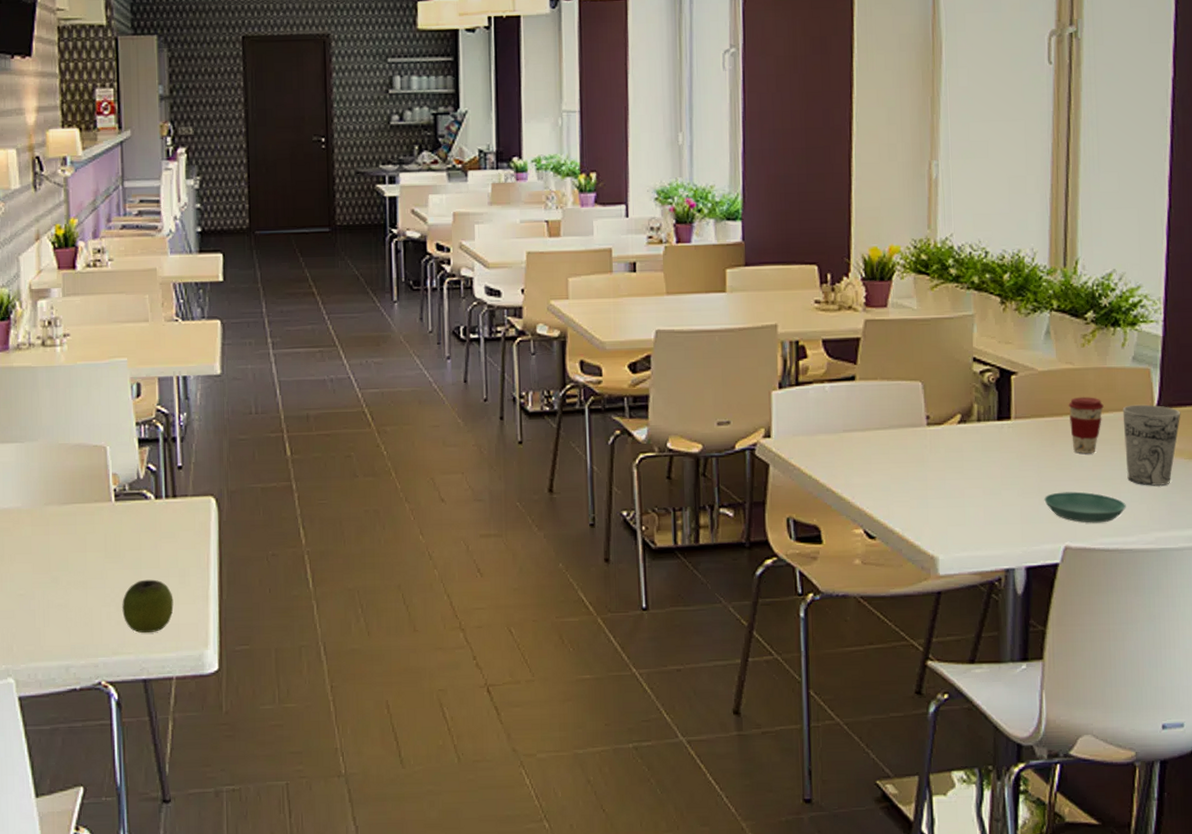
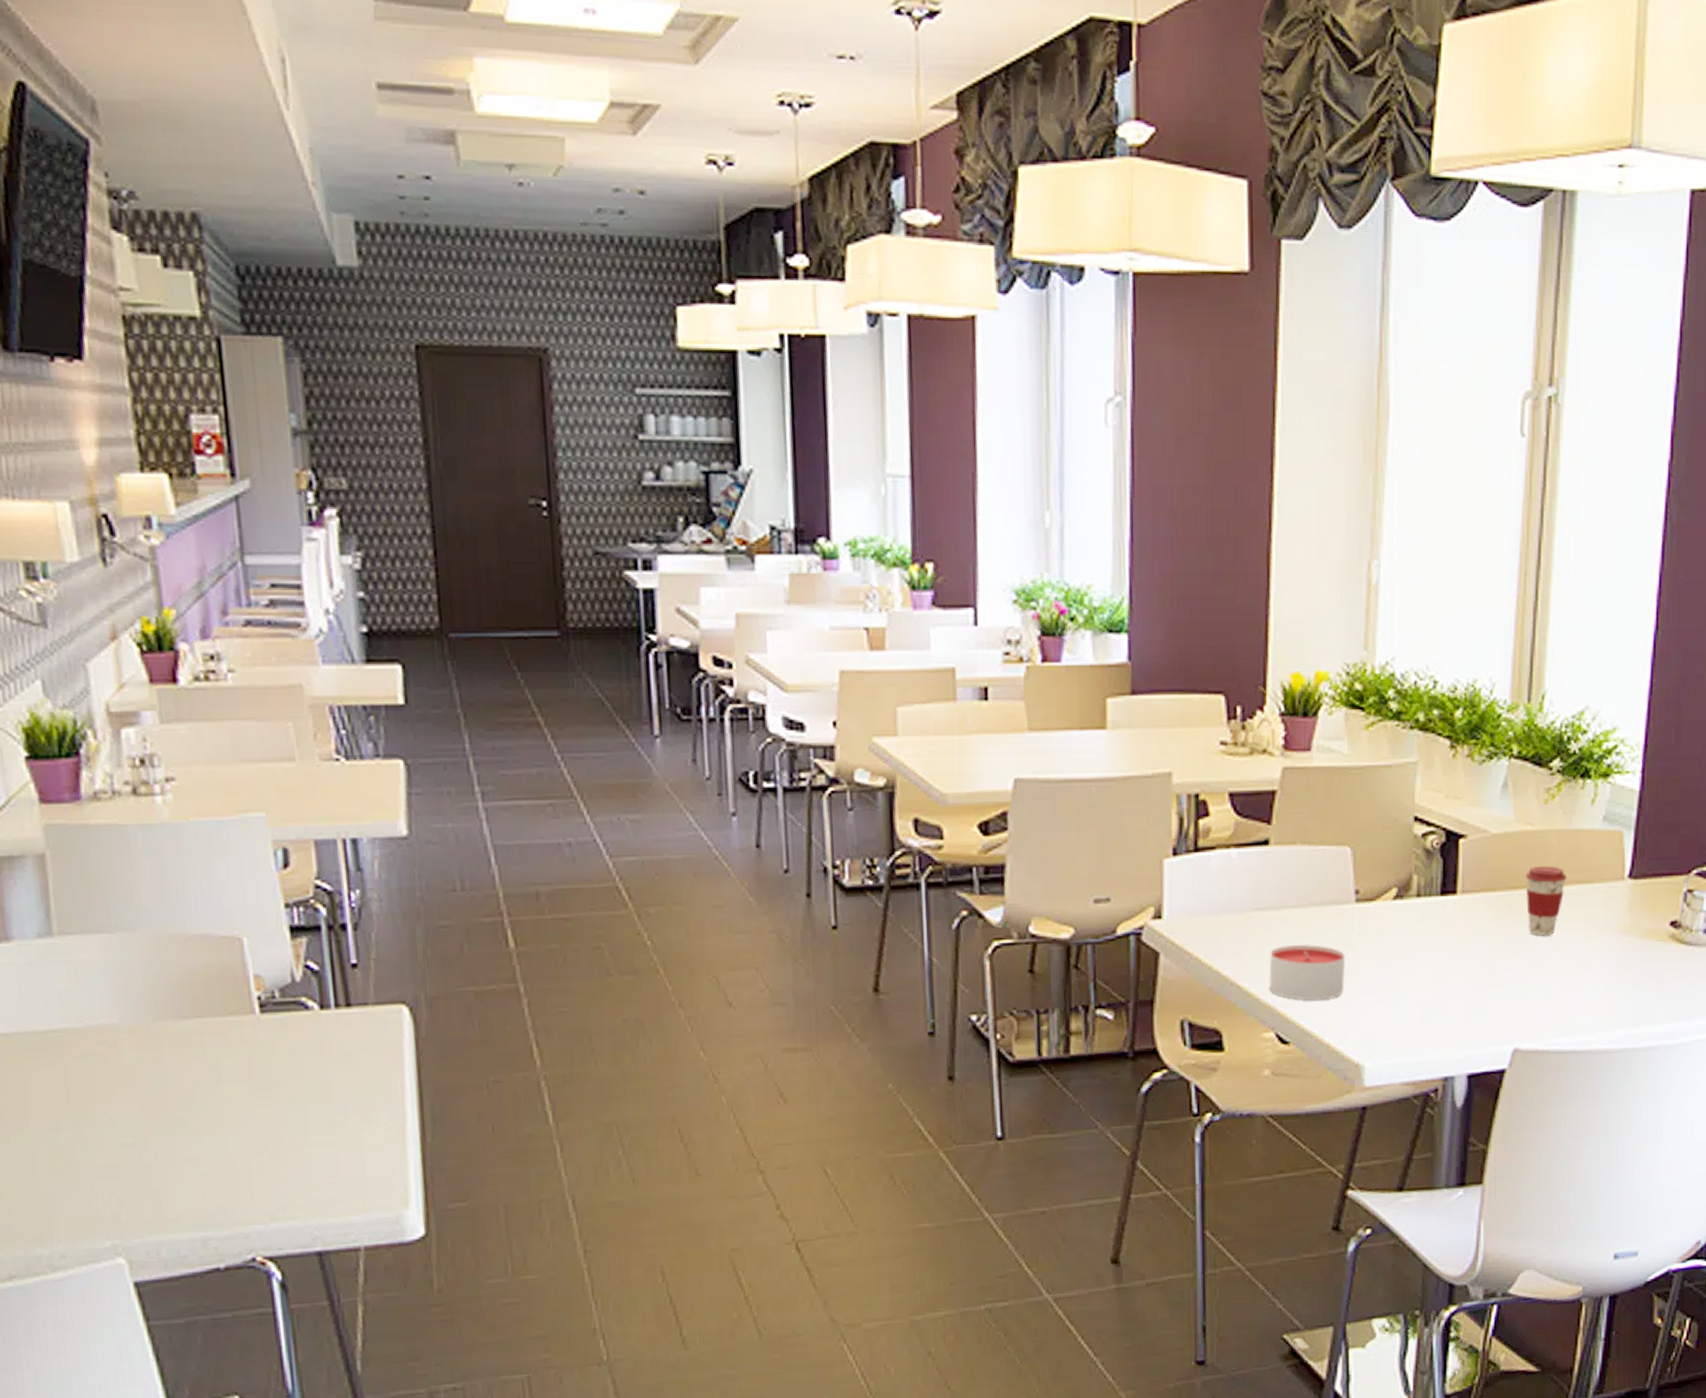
apple: present [122,579,174,634] -> none [279,1118,356,1191]
candle: none [857,459,920,504] -> present [1269,945,1346,1001]
saucer: present [1044,491,1126,523] -> none [1492,982,1587,1020]
cup: present [1122,404,1181,486] -> none [1588,875,1655,974]

